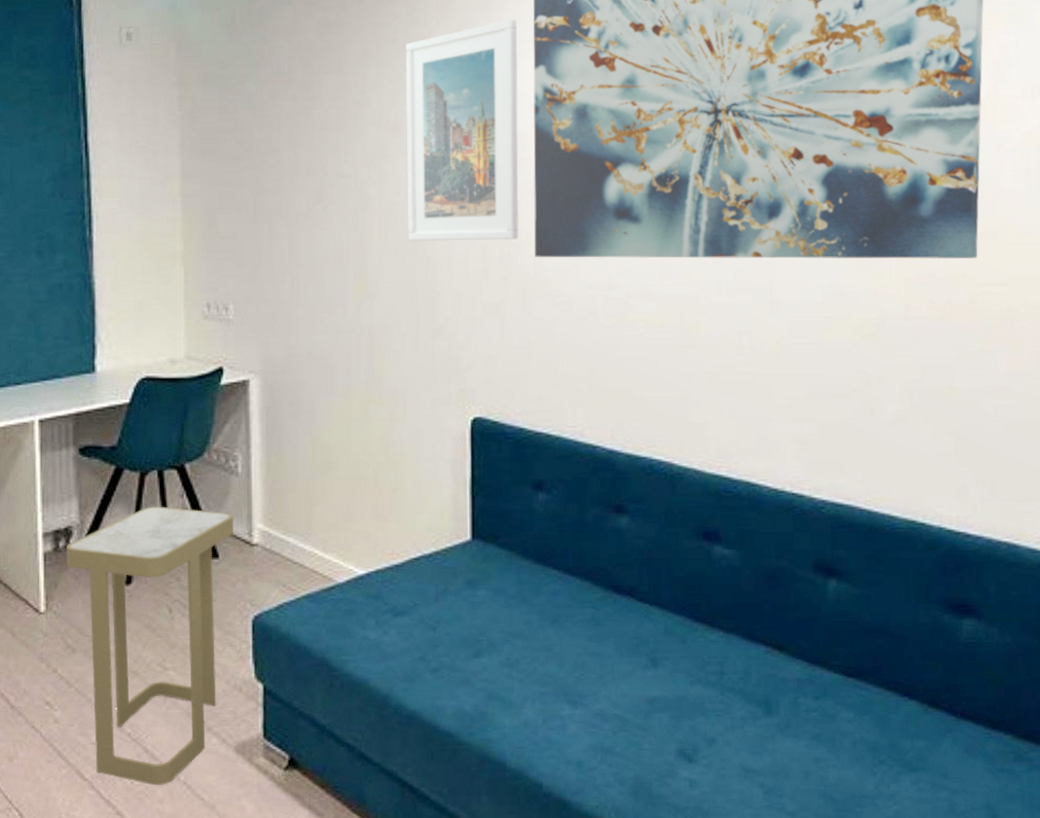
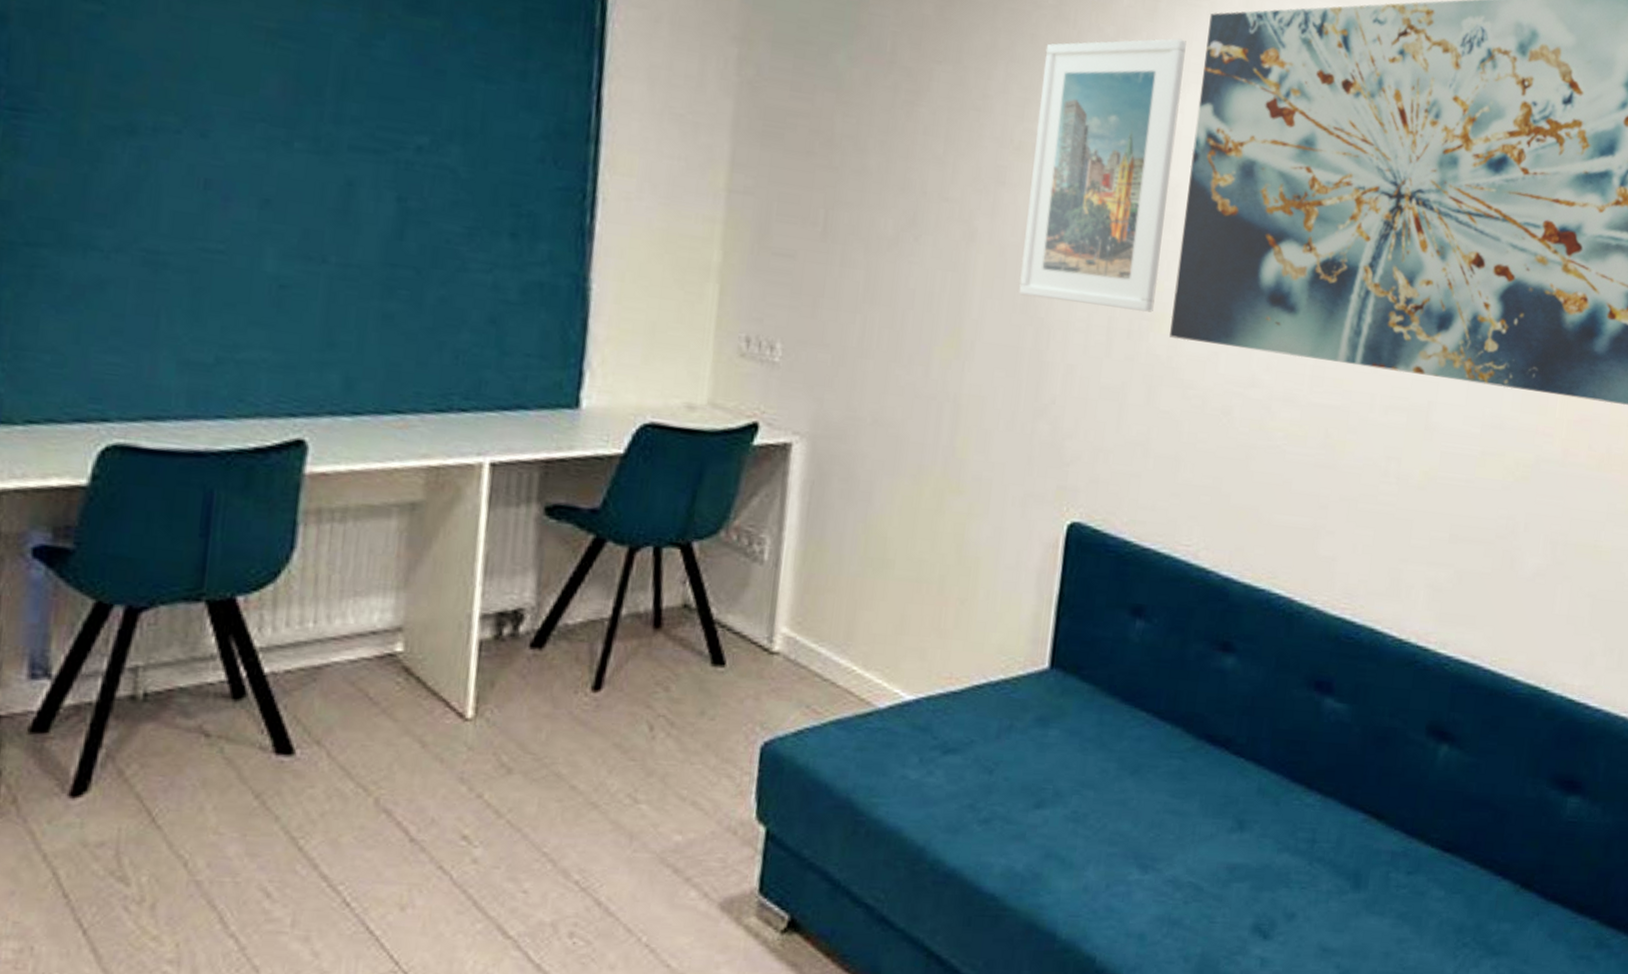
side table: present [65,506,234,786] -> none [511,592,752,948]

